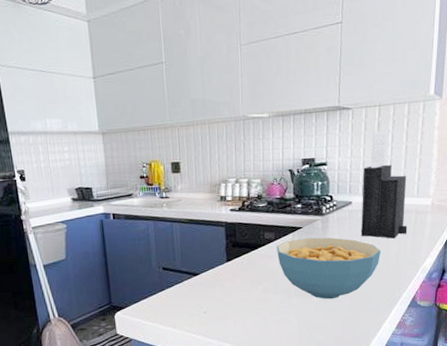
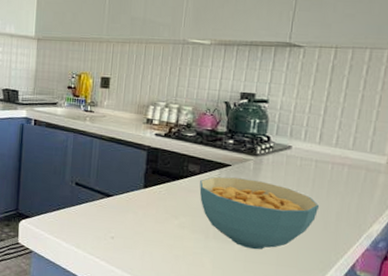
knife block: present [360,131,408,239] -> none [297,74,360,195]

